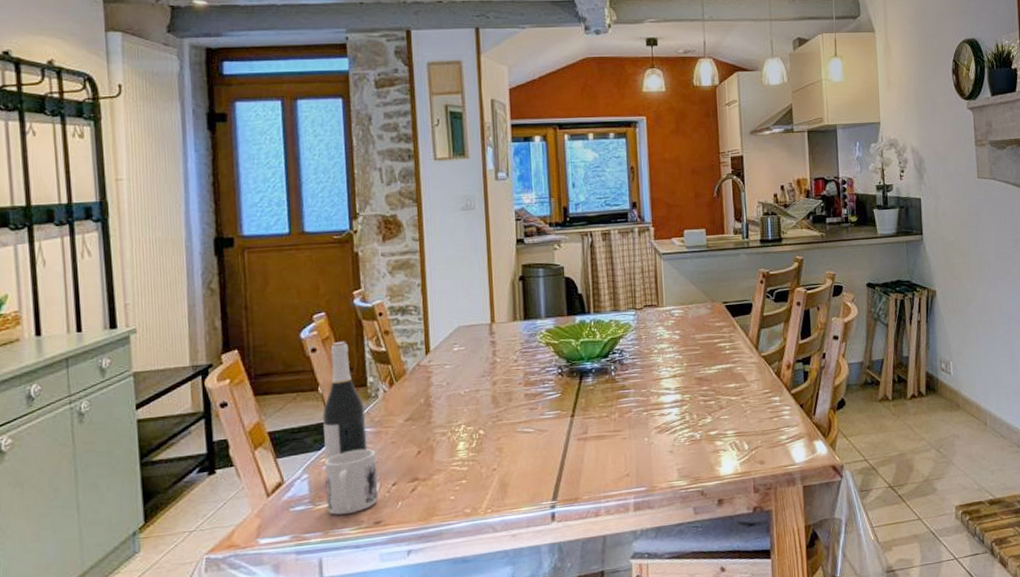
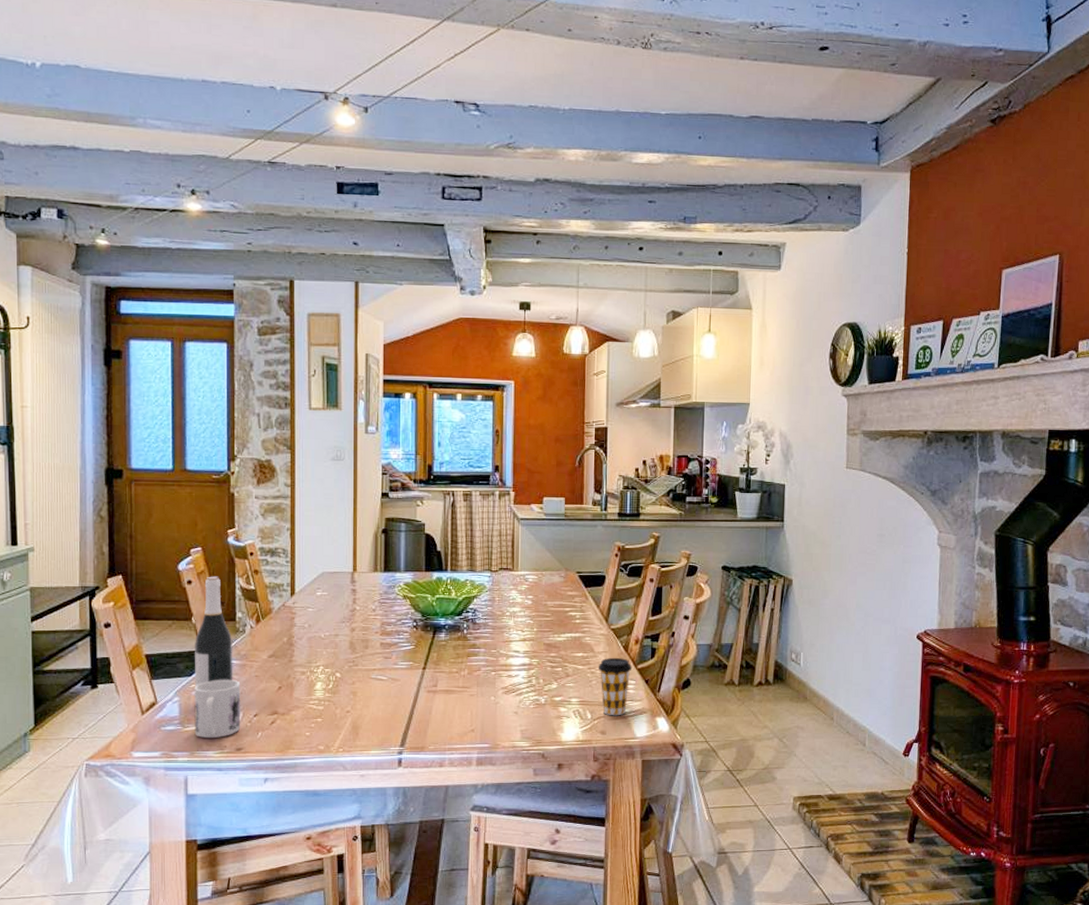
coffee cup: none [751,384,786,445] -> present [598,657,632,716]

